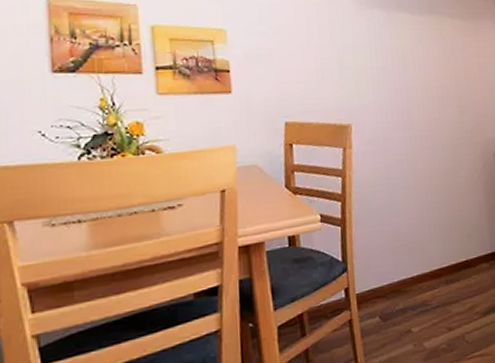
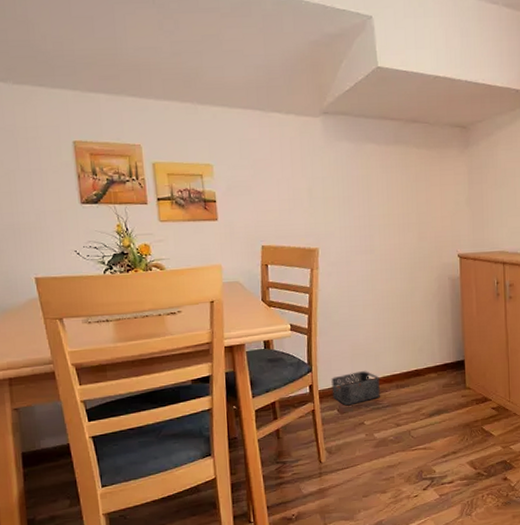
storage bin: none [370,266,428,310] -> present [331,371,381,405]

